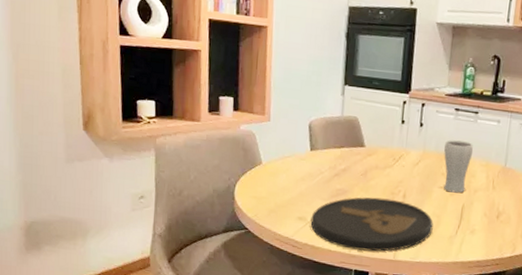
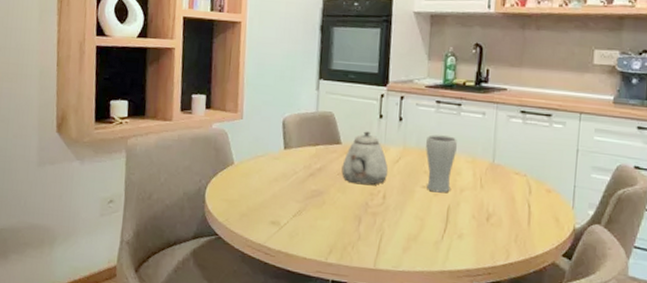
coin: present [310,197,434,252] -> none [284,198,417,259]
teapot: none [365,135,409,186] -> present [341,131,389,186]

